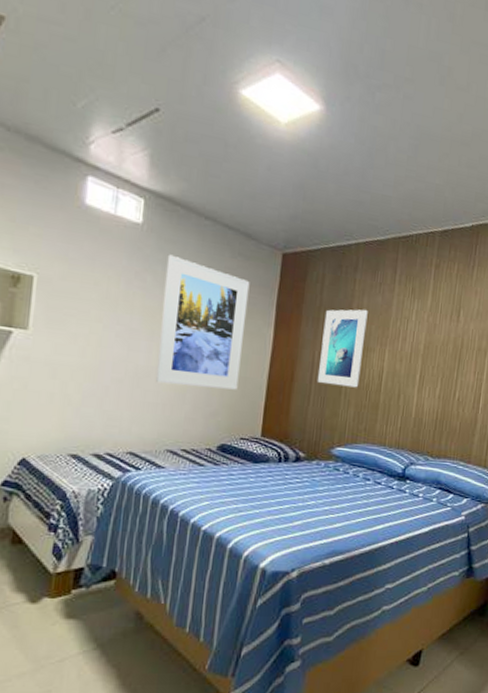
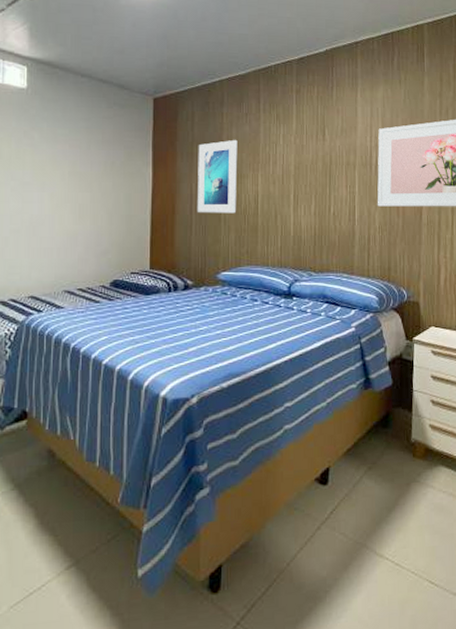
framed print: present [155,254,250,390] -> none [48,112,126,229]

